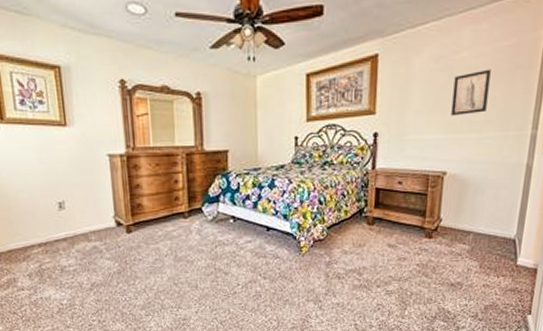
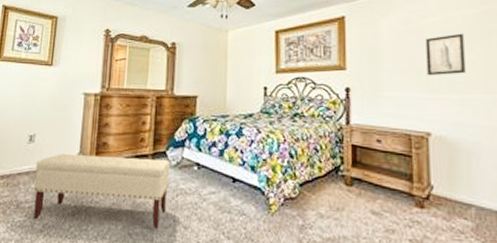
bench: none [72,215,208,280] -> present [33,154,171,229]

